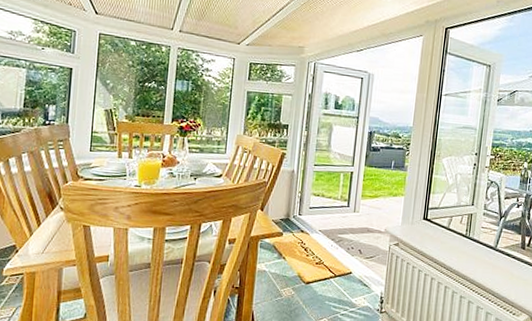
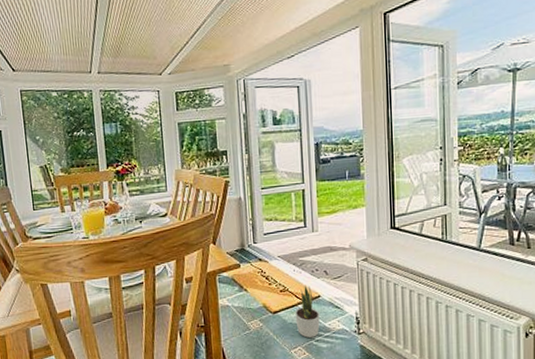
potted plant: none [325,261,348,311] -> present [295,286,320,338]

